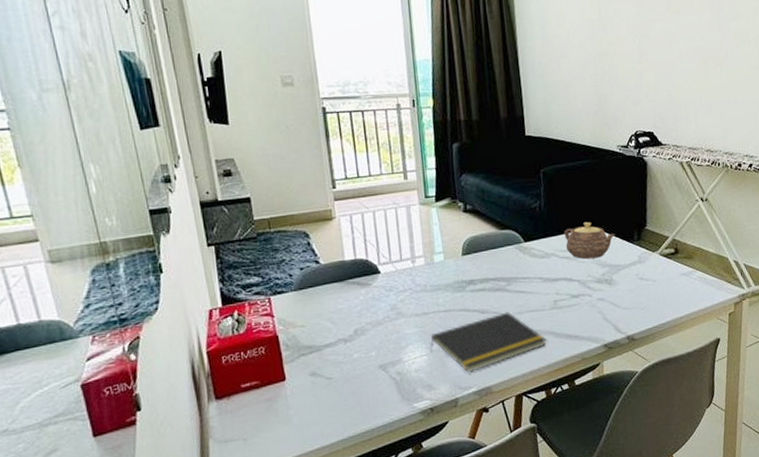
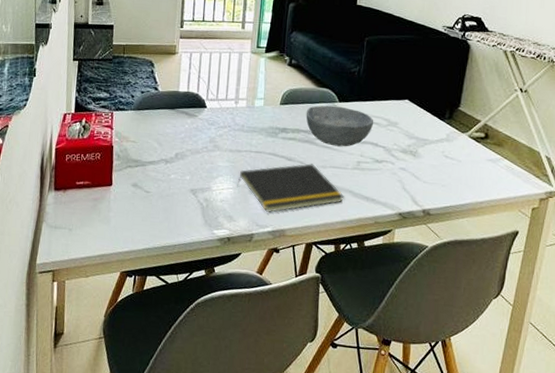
bowl: none [491,246,564,290] -> present [306,105,374,147]
teapot: present [564,222,616,259] -> none [377,93,428,129]

